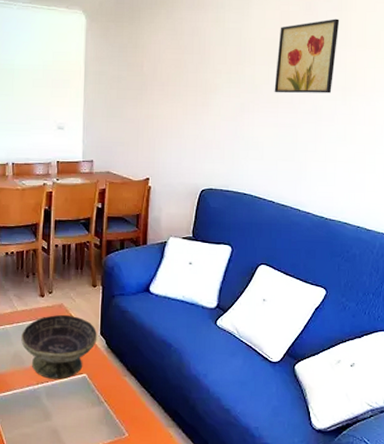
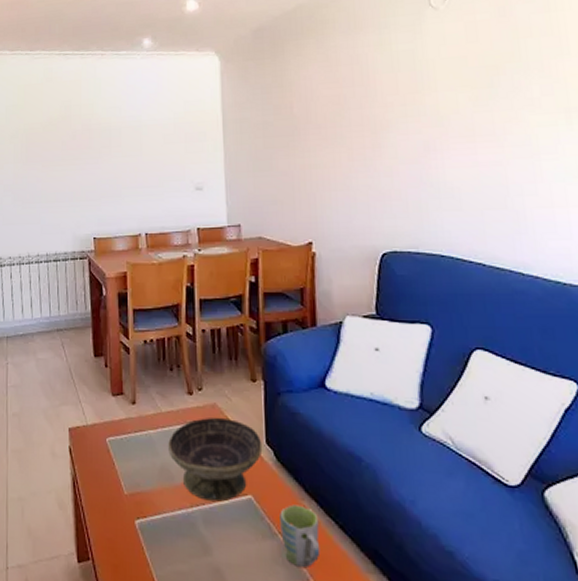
mug: none [106,380,136,425] -> present [280,504,321,567]
wall art: present [274,18,340,94] -> none [466,22,550,124]

